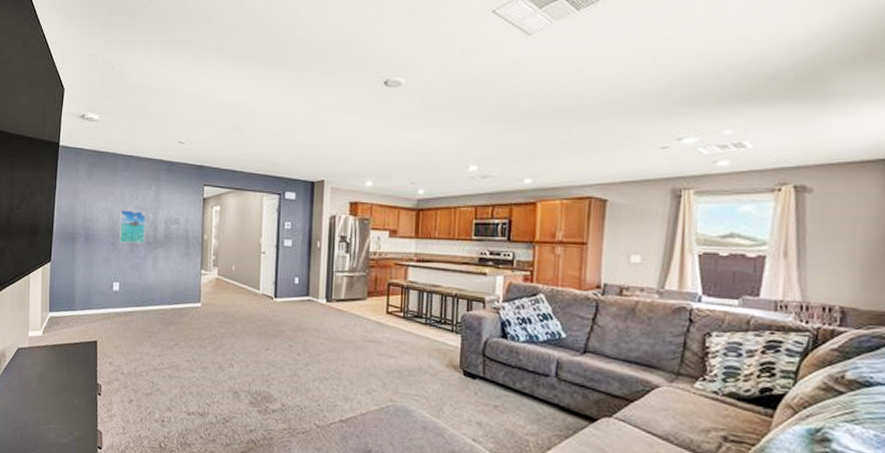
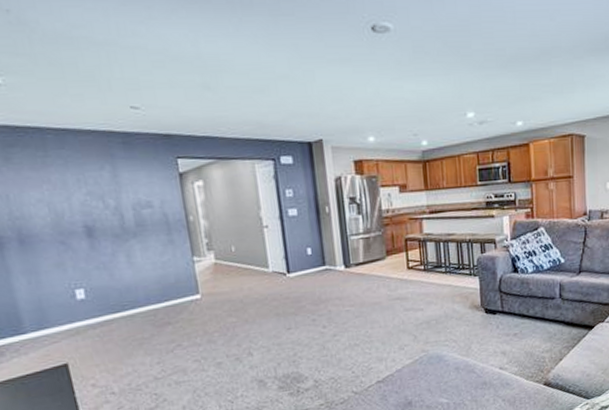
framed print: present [120,210,147,244] -> none [64,197,110,240]

